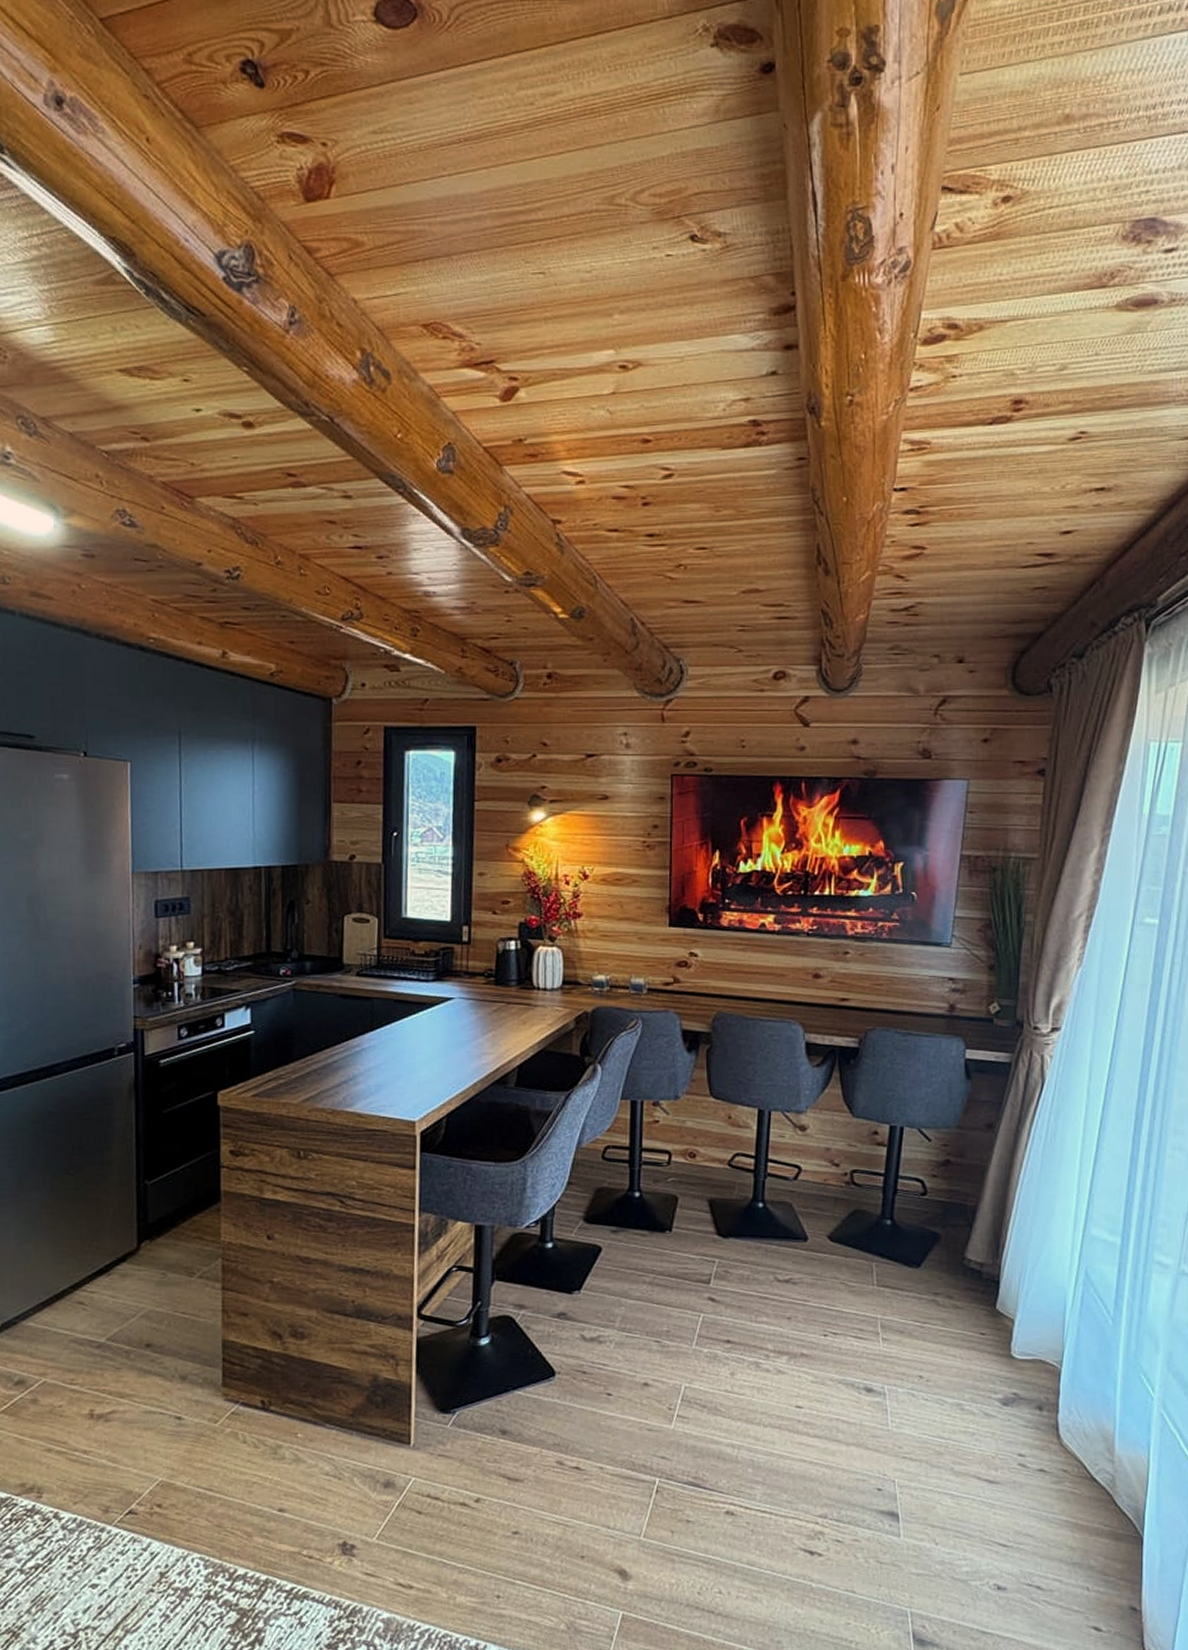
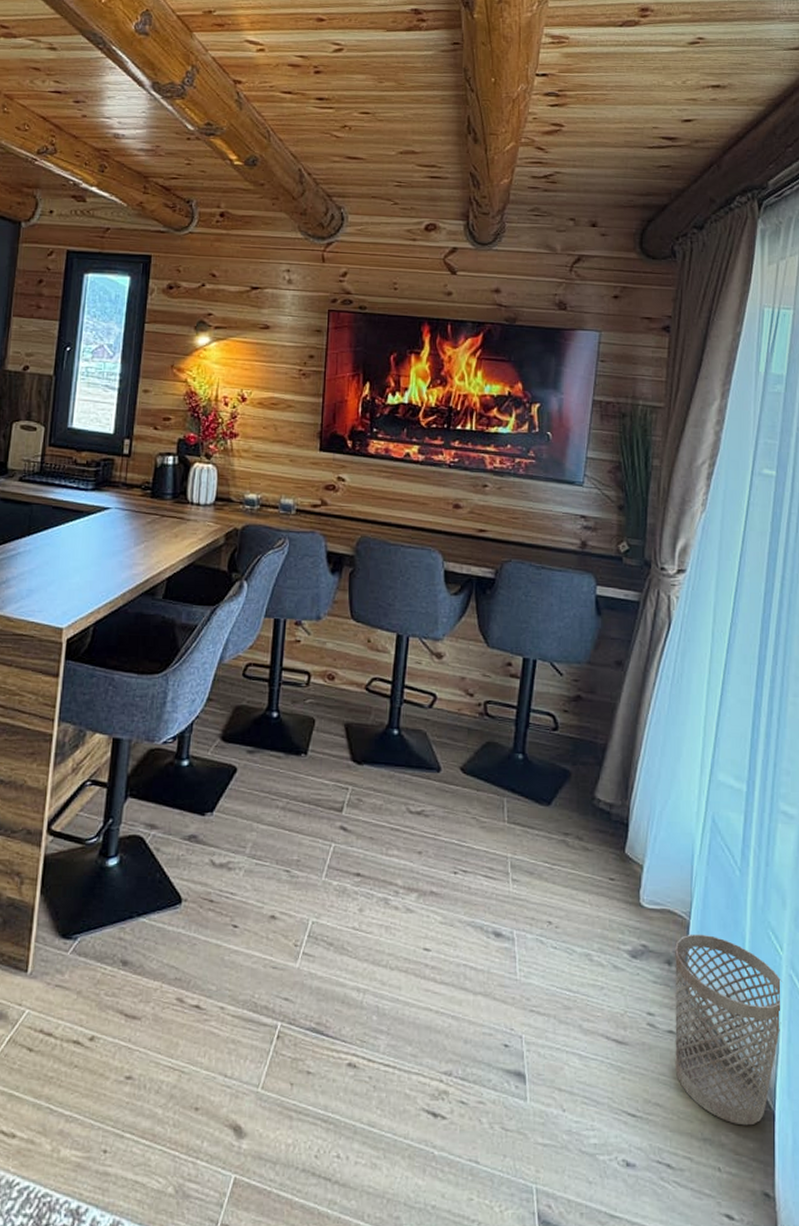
wastebasket: none [1045,1380,1155,1550] -> present [675,934,784,1126]

